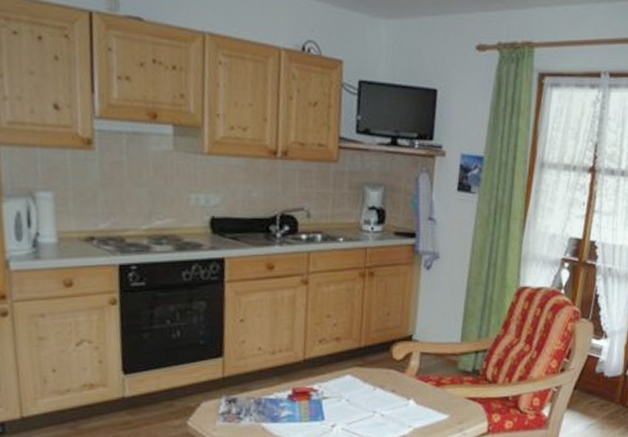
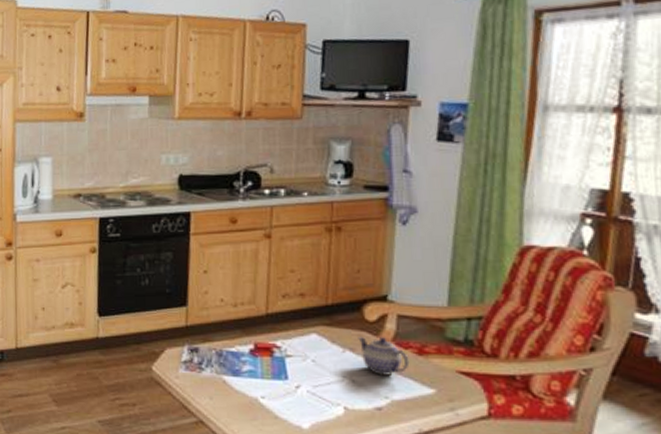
teapot: none [387,373,429,408] -> present [358,336,410,376]

